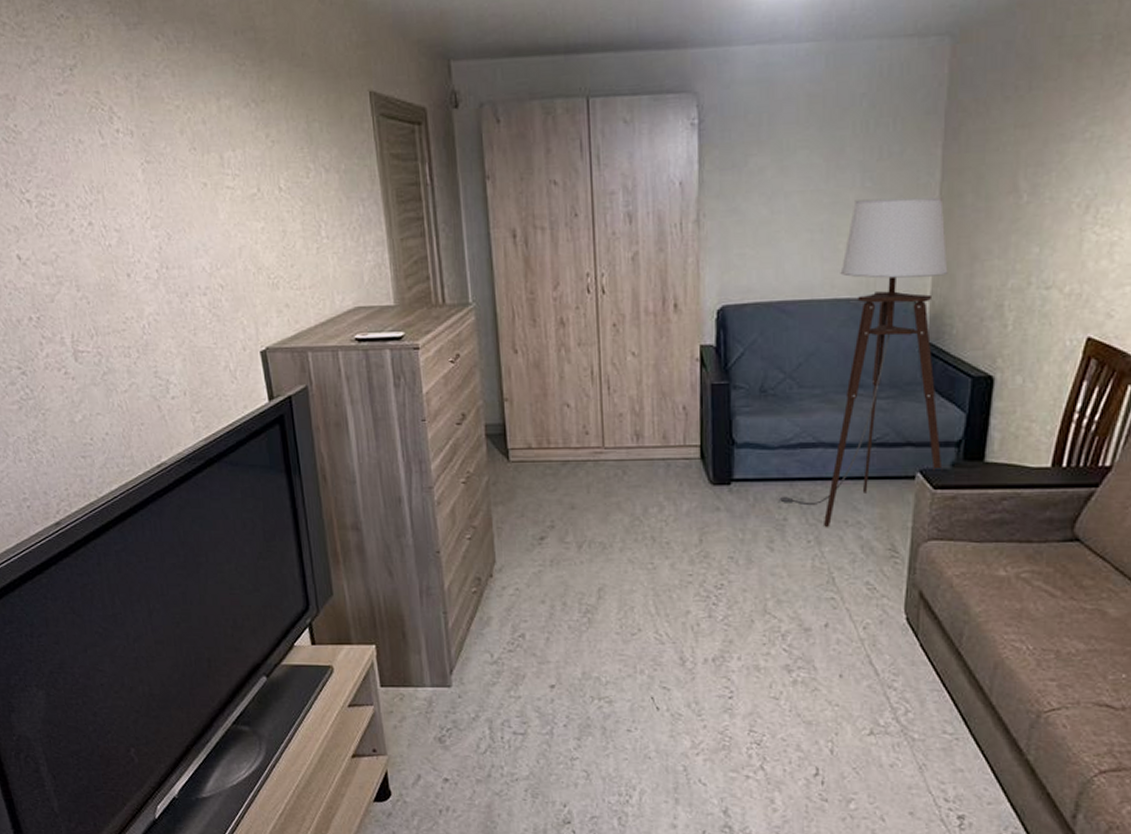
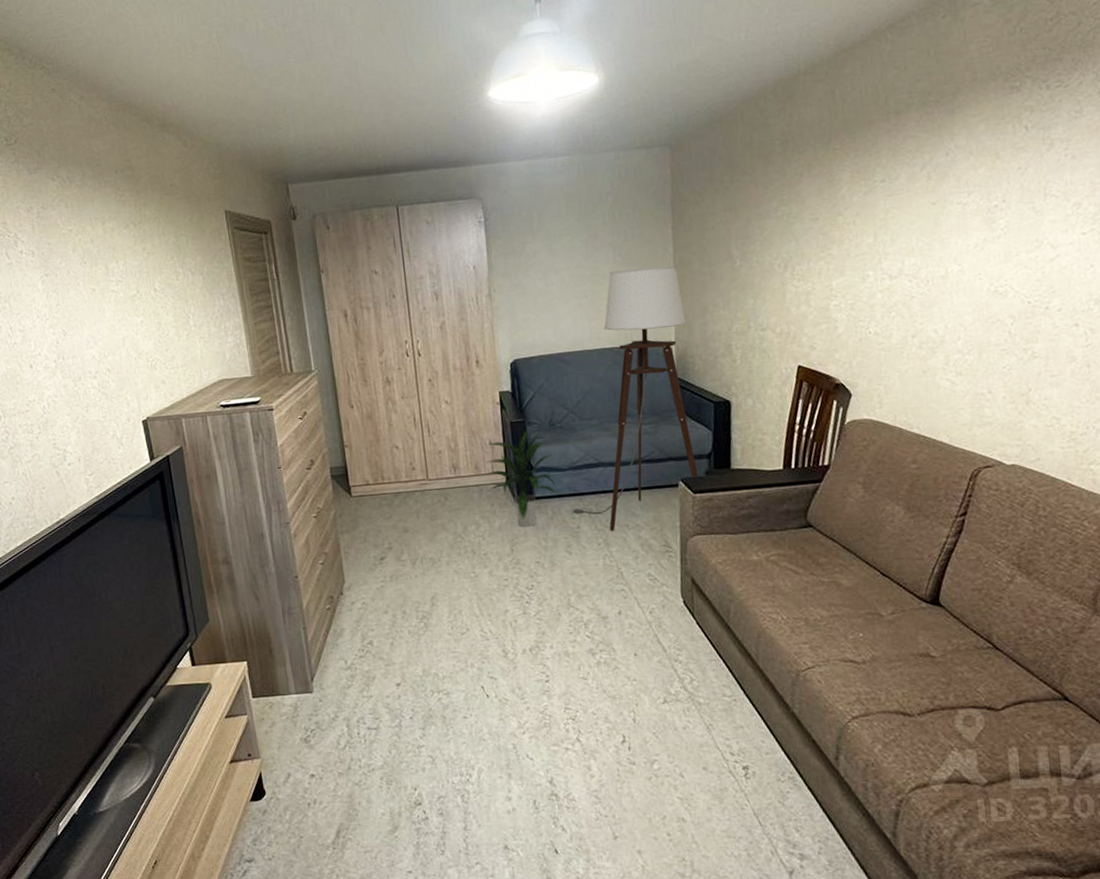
indoor plant: none [676,394,763,514] -> present [484,429,558,527]

